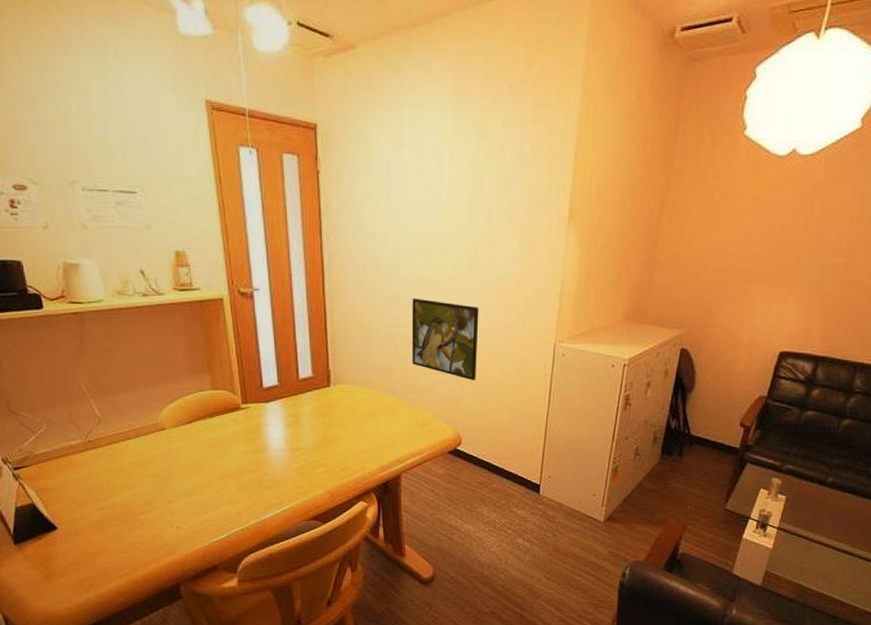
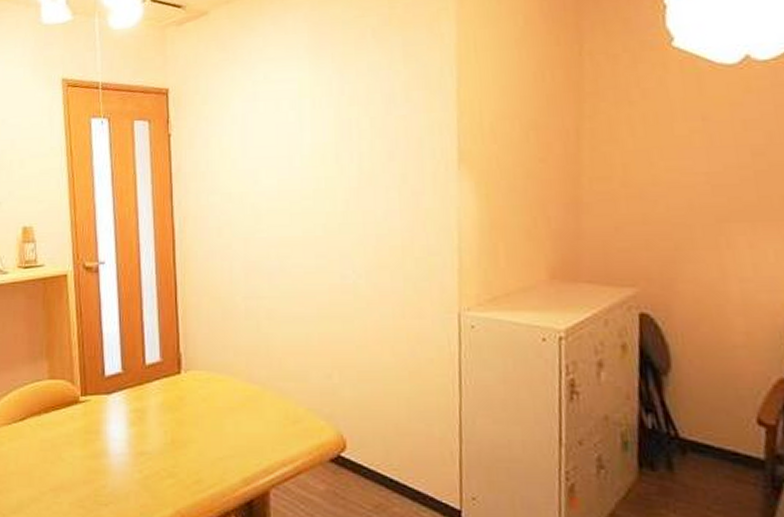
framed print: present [411,297,479,381] -> none [275,263,359,364]

